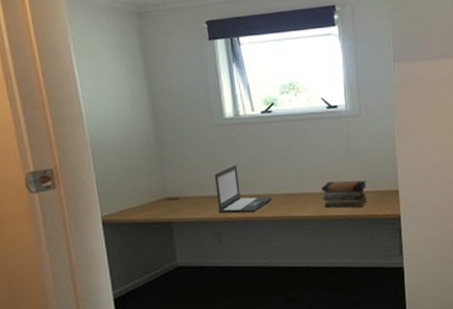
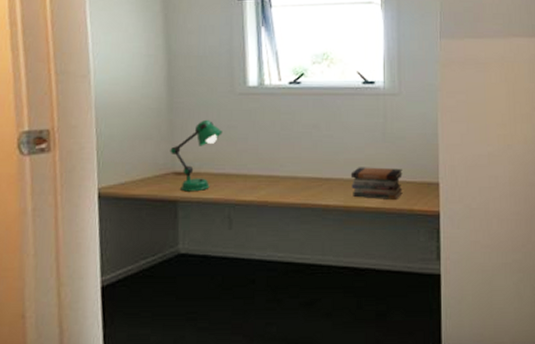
desk lamp: none [161,150,206,214] -> present [170,119,223,192]
laptop: present [214,165,273,214] -> none [230,140,294,196]

